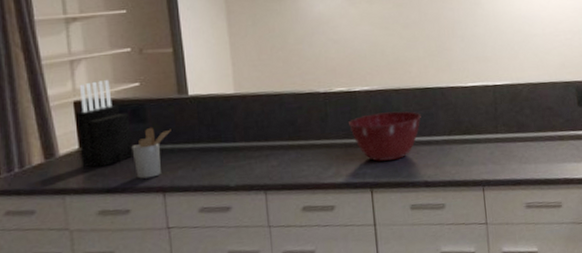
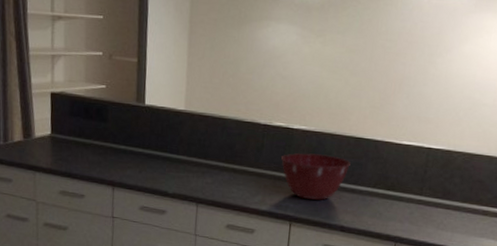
knife block: present [76,80,134,167] -> none [51,77,94,154]
utensil holder: present [131,127,171,179] -> none [92,127,126,172]

